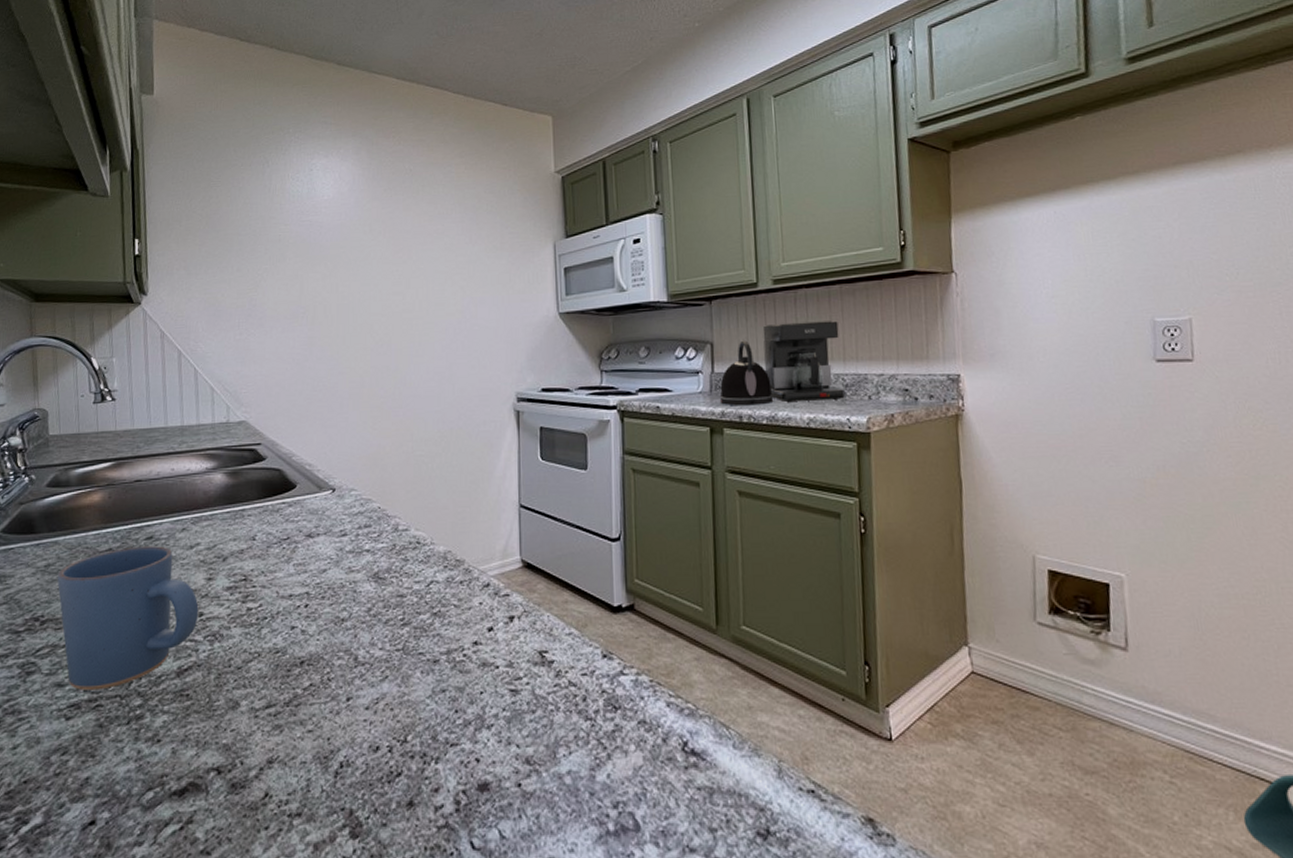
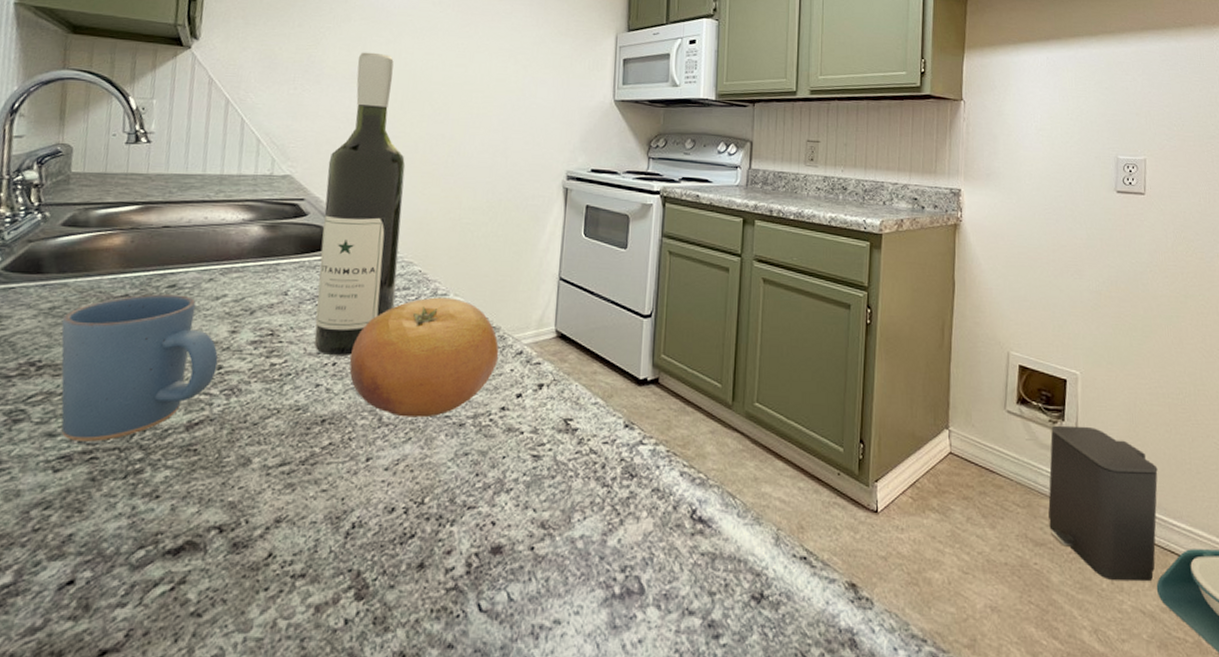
bottle: none [280,289,358,597] -> present [313,52,406,355]
fruit: none [320,532,466,656] -> present [349,297,499,418]
kettle: present [719,340,774,406] -> none [754,142,802,202]
coffee maker: present [762,321,845,402] -> none [796,129,863,203]
pedal bin: none [1094,636,1240,814] -> present [1048,425,1158,582]

